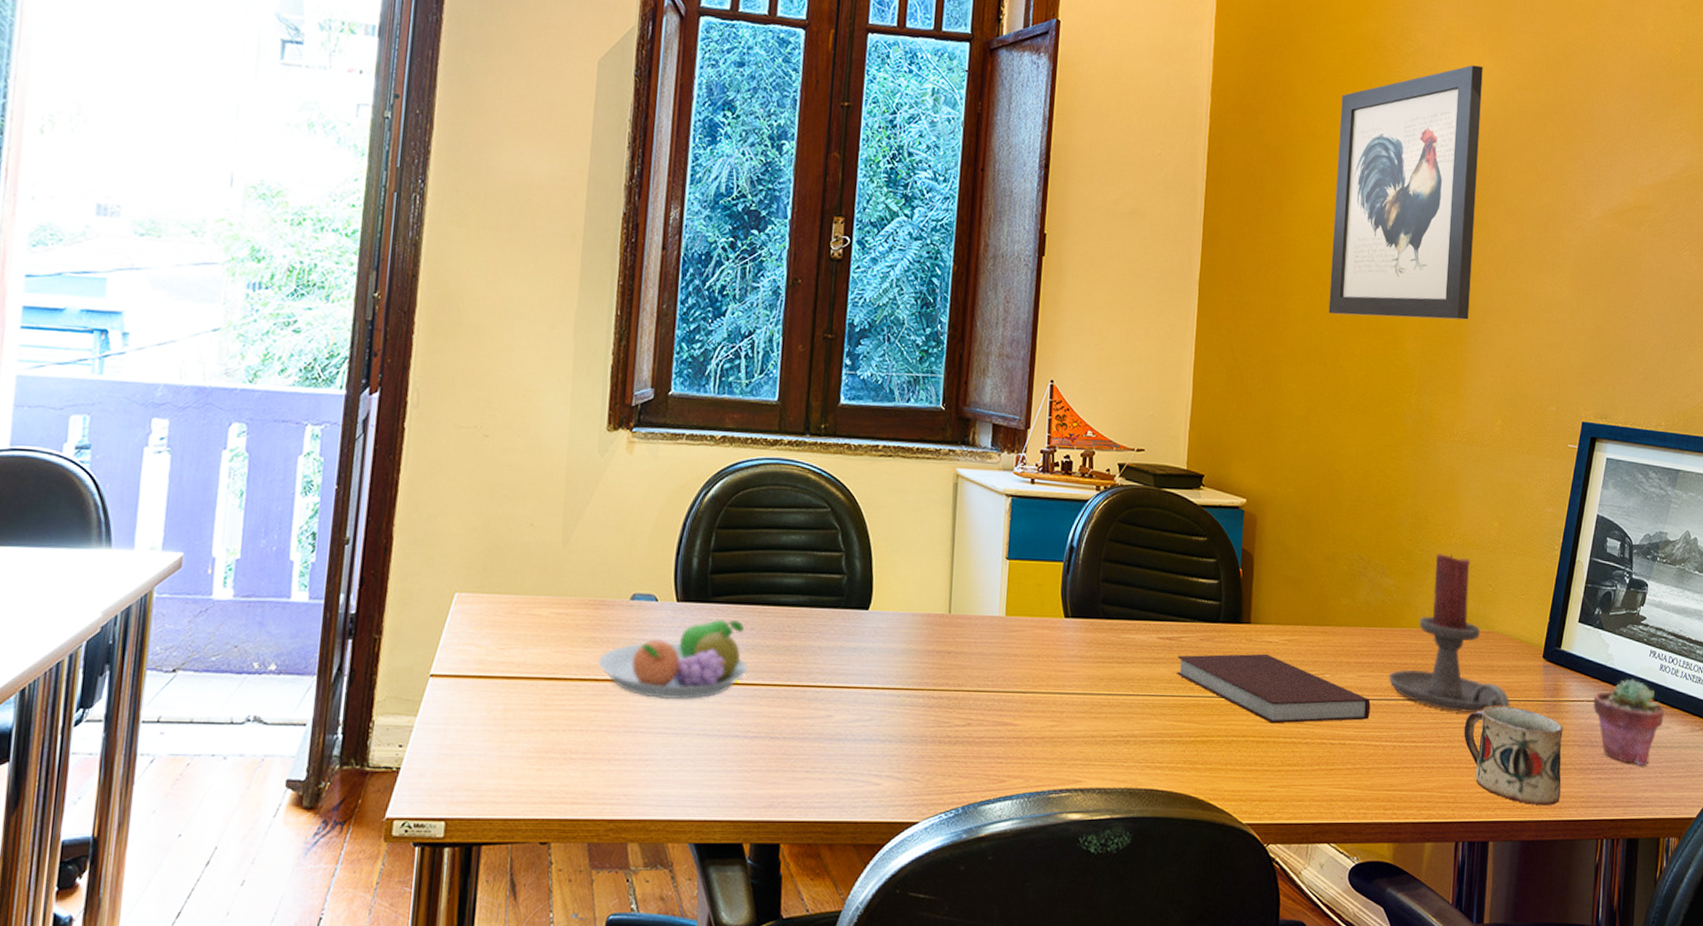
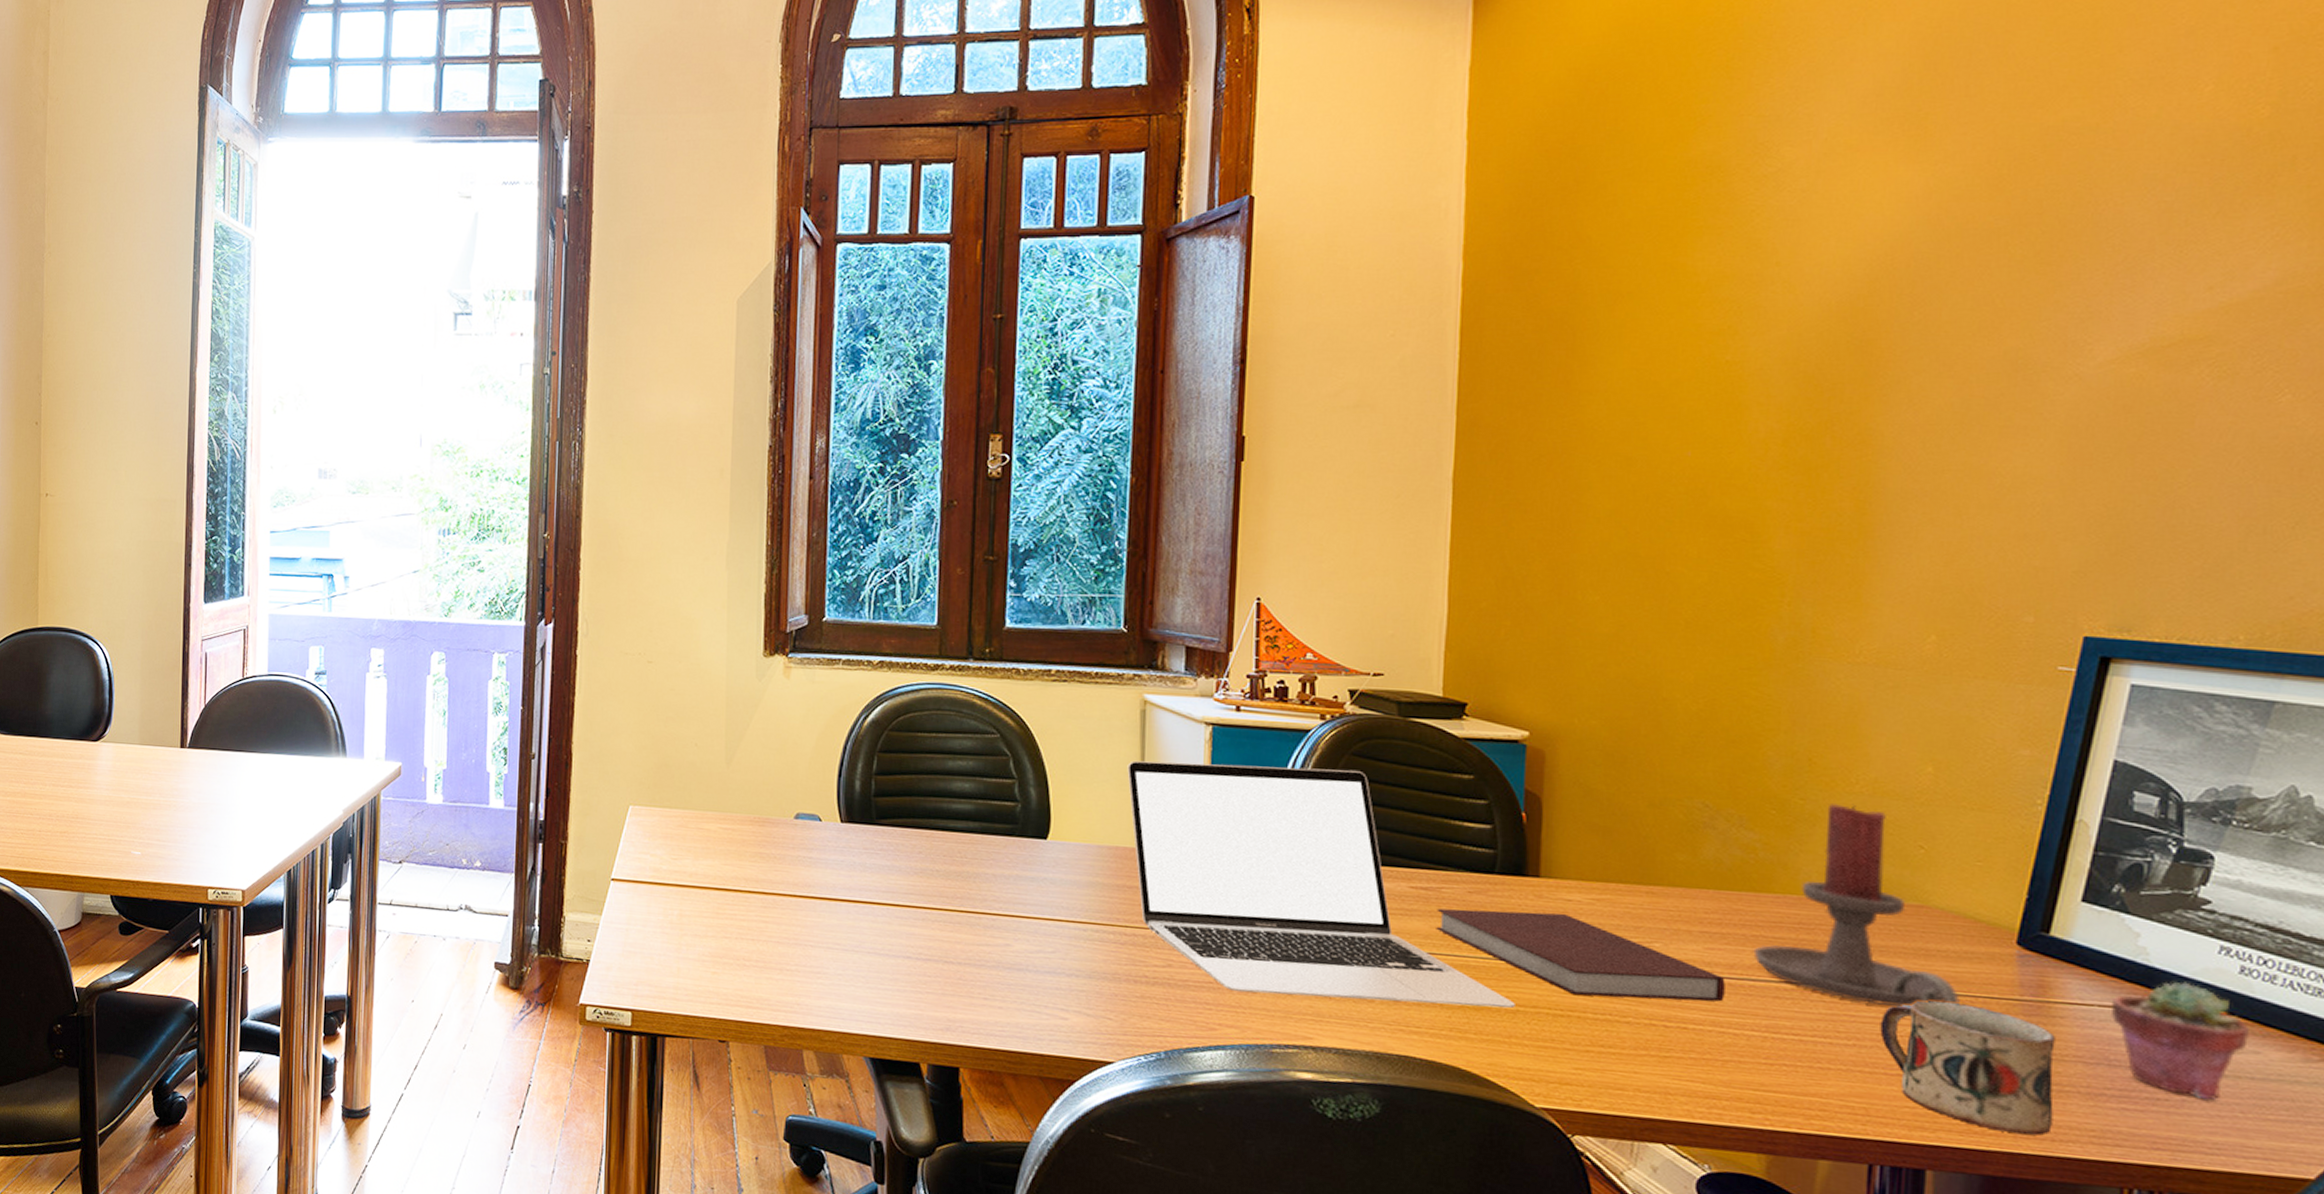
fruit bowl: present [598,618,747,700] -> none [766,841,917,918]
laptop: none [940,531,1231,744] -> present [1127,760,1515,1008]
wall art: present [1328,65,1483,320] -> none [1646,177,1895,510]

